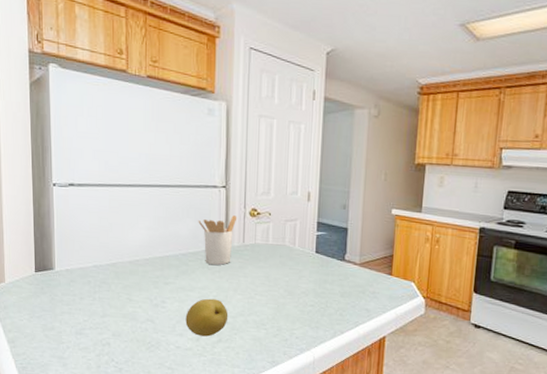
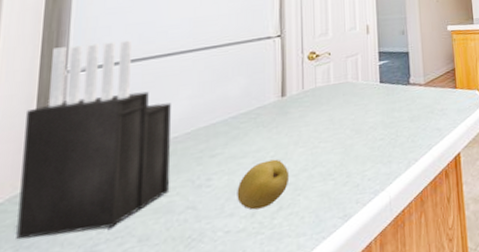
knife block: none [27,161,134,319] -> present [16,40,171,240]
utensil holder: present [198,215,237,266] -> none [251,63,295,122]

